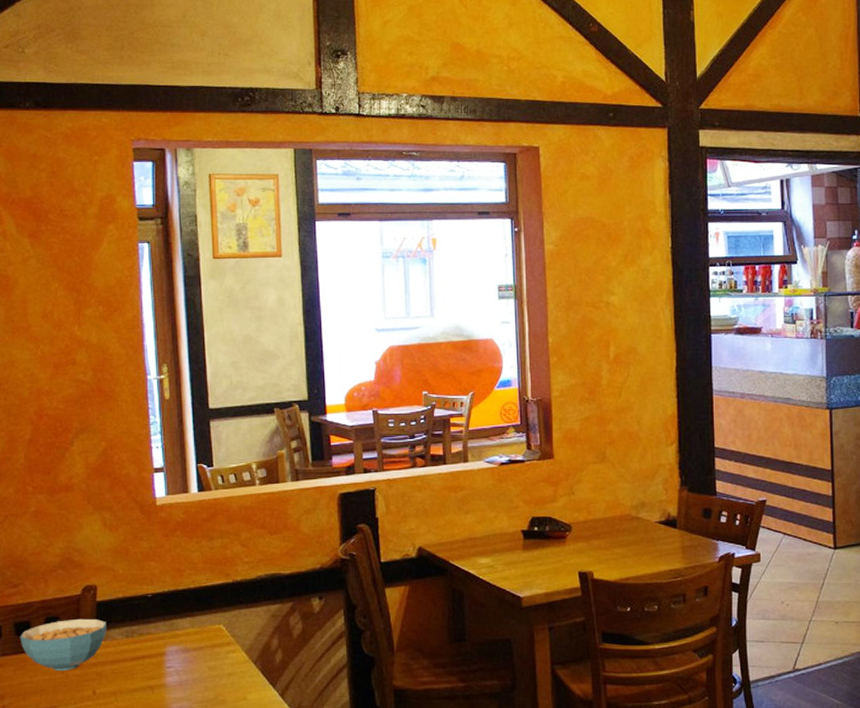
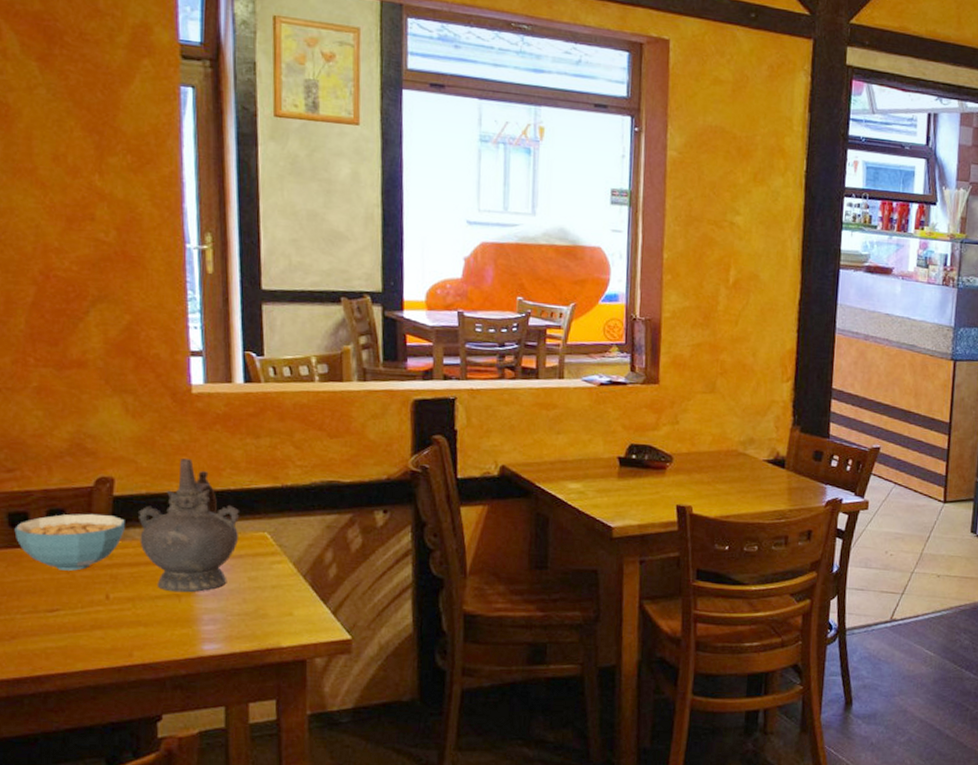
ceremonial vessel: none [116,563,200,685] -> present [137,457,240,593]

